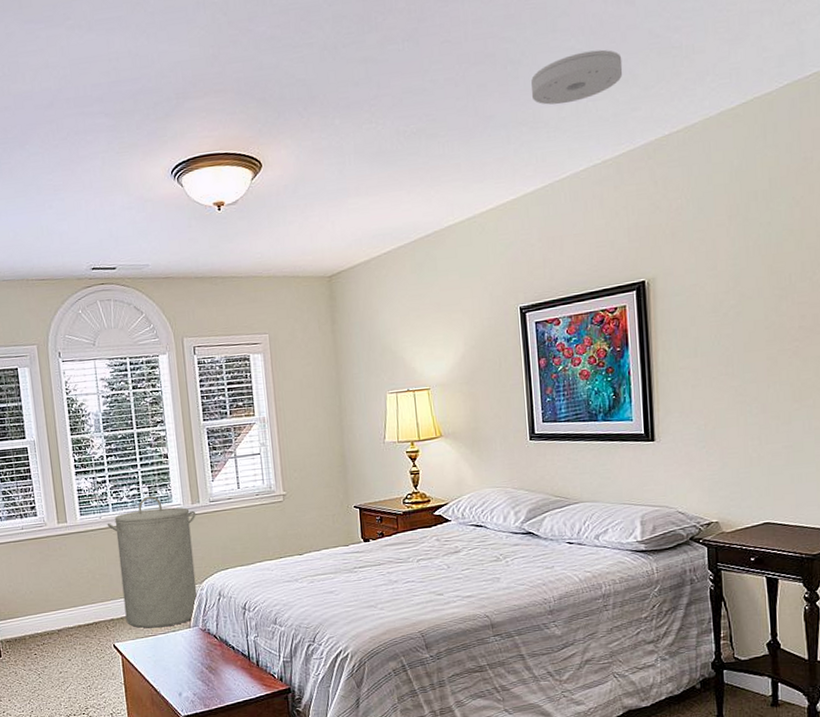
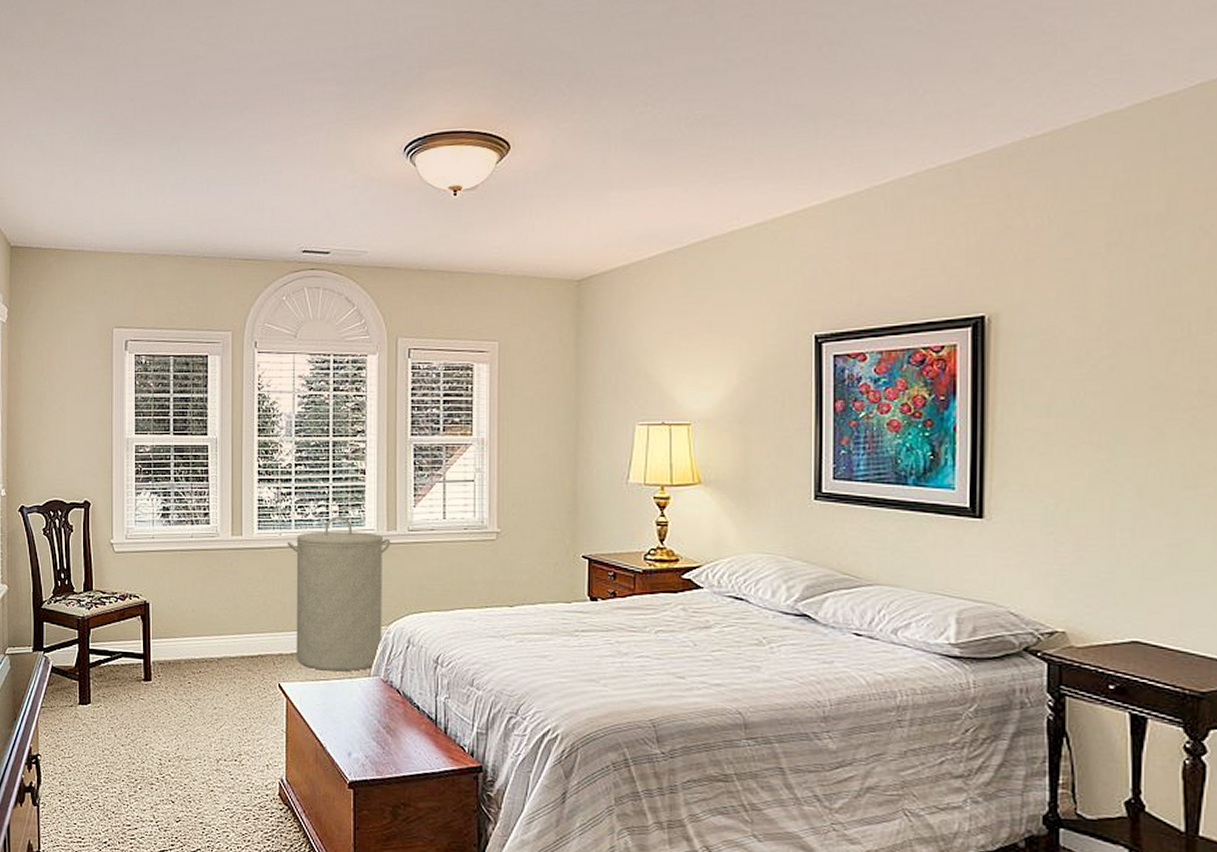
smoke detector: present [531,49,623,105] -> none [851,32,974,95]

